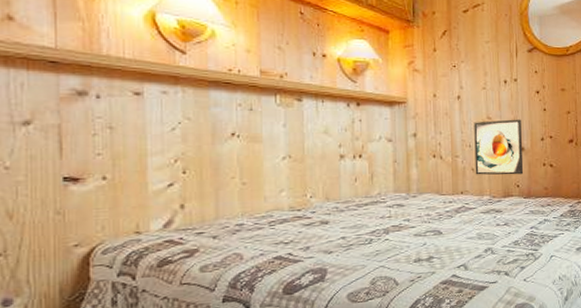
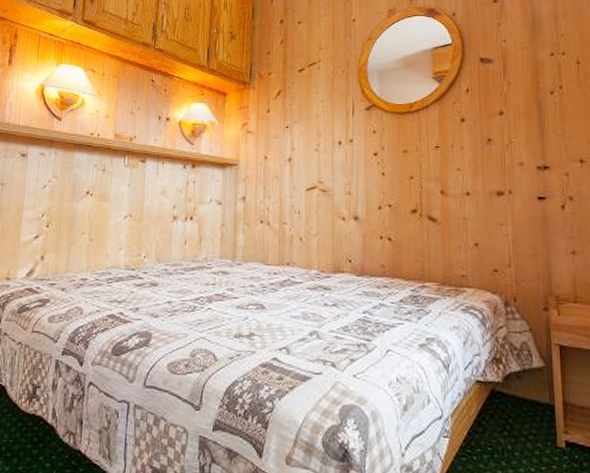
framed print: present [474,119,524,175] -> none [303,184,357,248]

